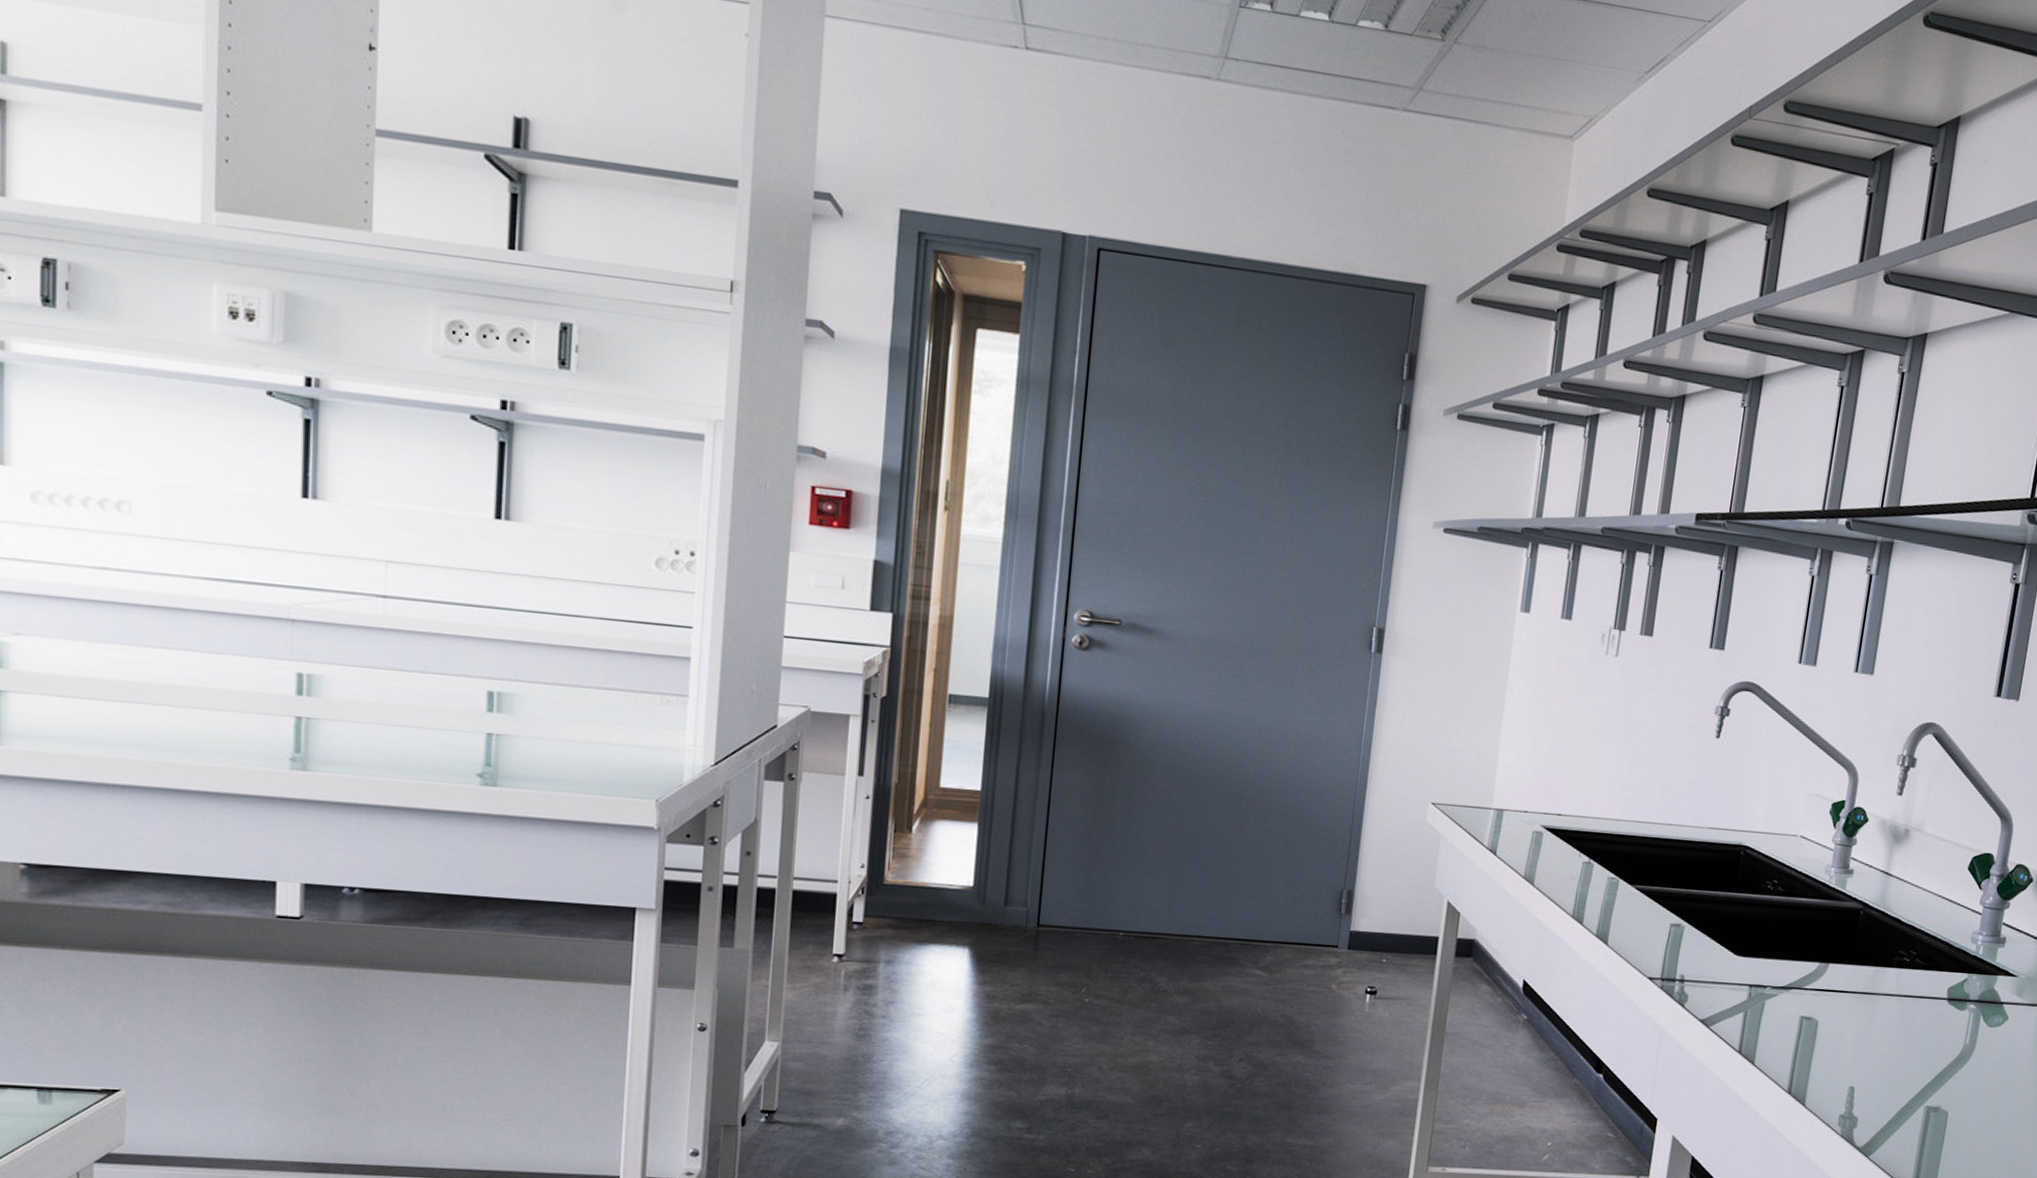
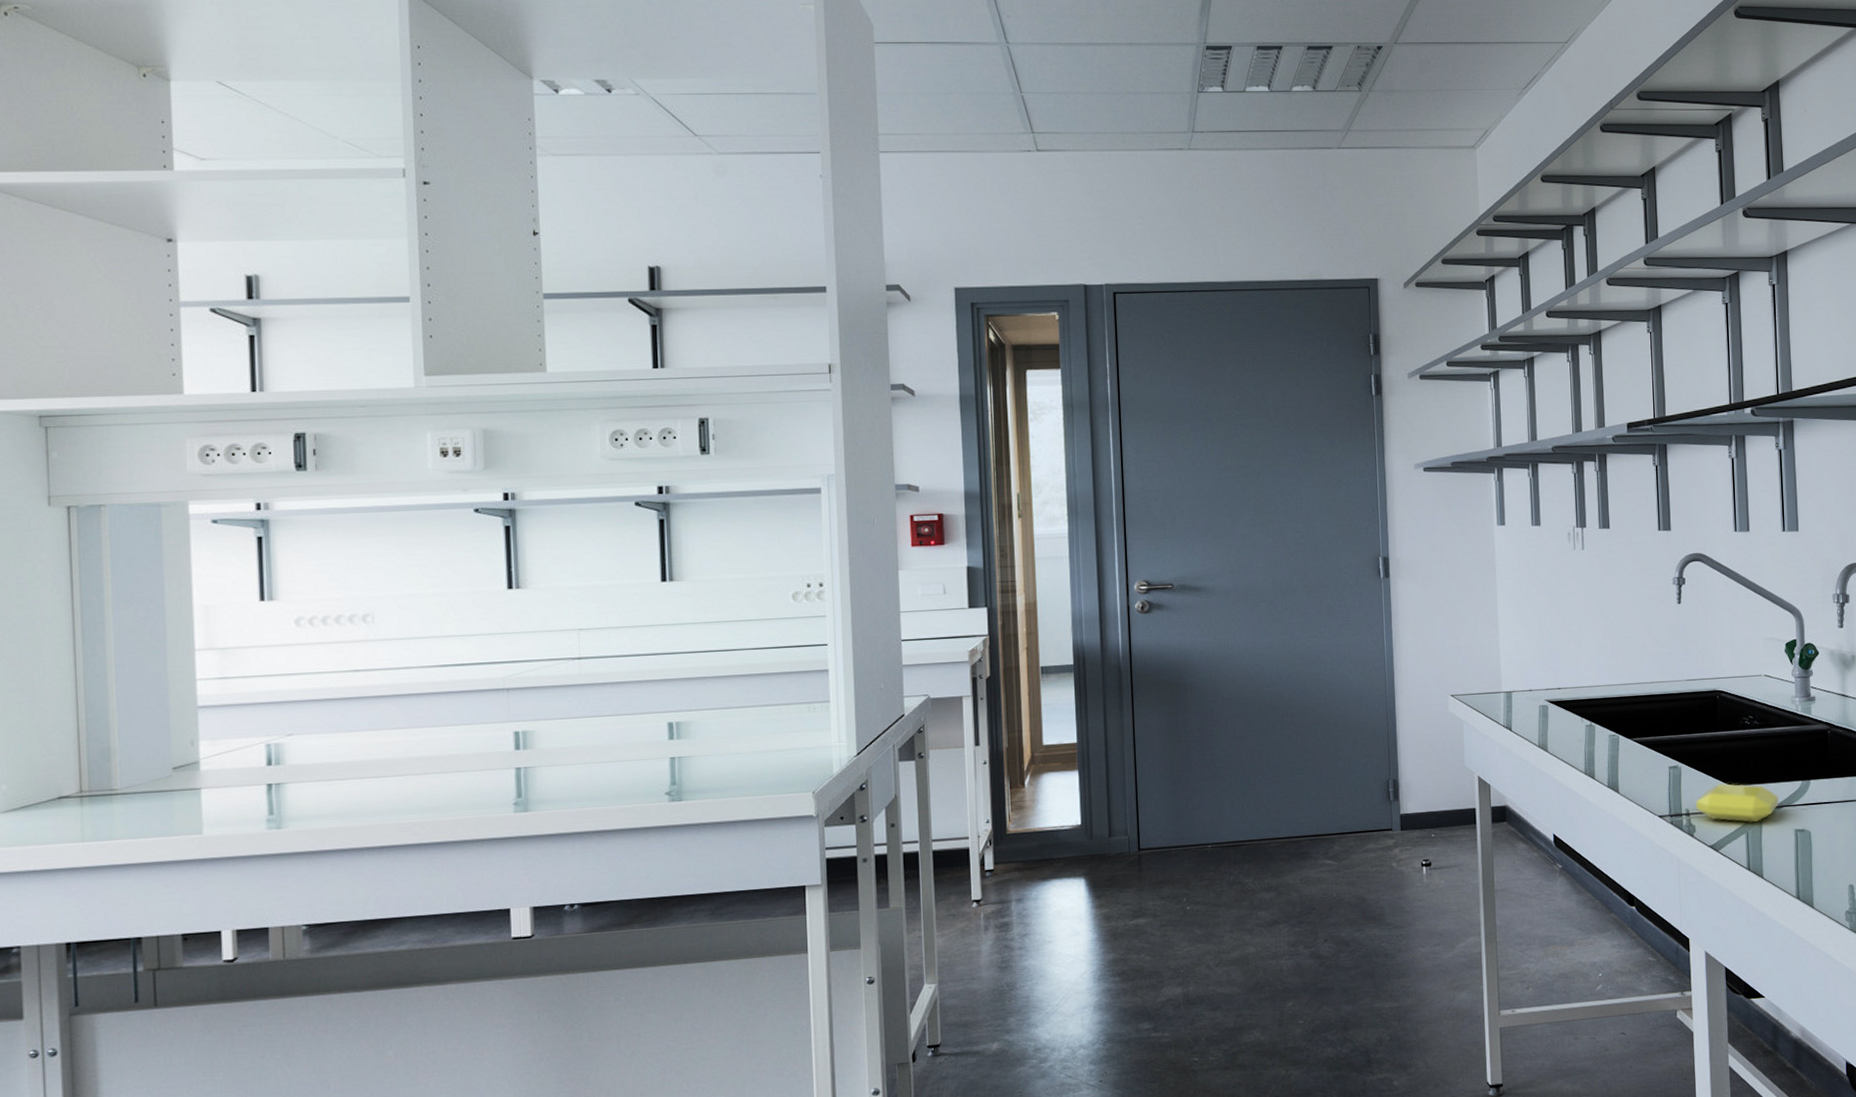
soap bar: none [1692,952,1789,1002] -> present [1695,783,1779,823]

